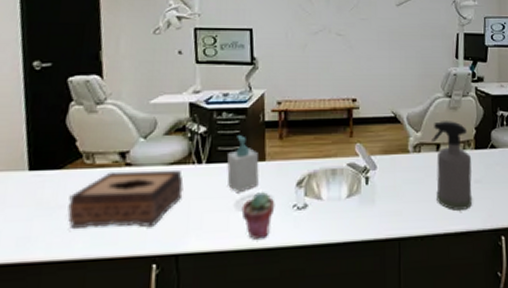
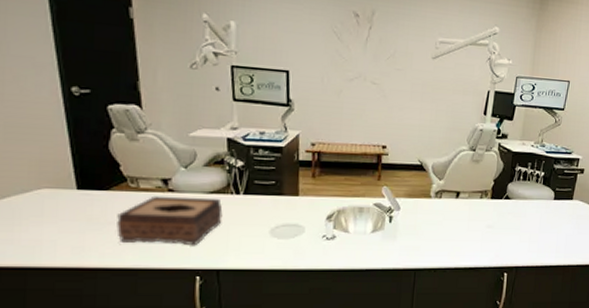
soap bottle: present [227,135,259,193] -> none [263,171,293,222]
potted succulent: present [241,192,275,239] -> none [276,223,307,262]
spray bottle: present [430,121,473,210] -> none [451,172,487,250]

